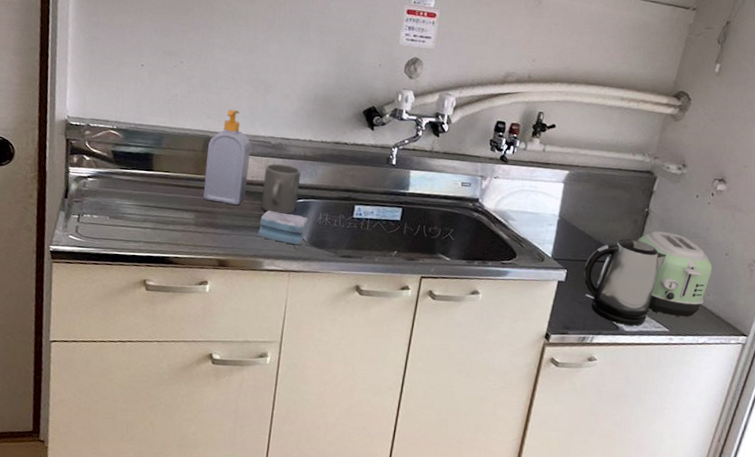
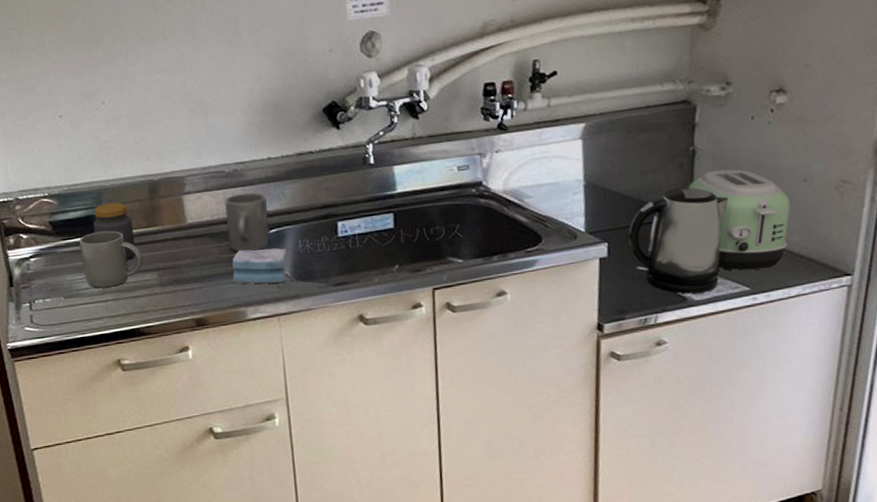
mug: none [132,168,186,218] -> present [79,230,143,288]
jar: none [149,146,184,198] -> present [93,202,136,260]
soap bottle: present [203,109,251,205] -> none [153,142,209,254]

